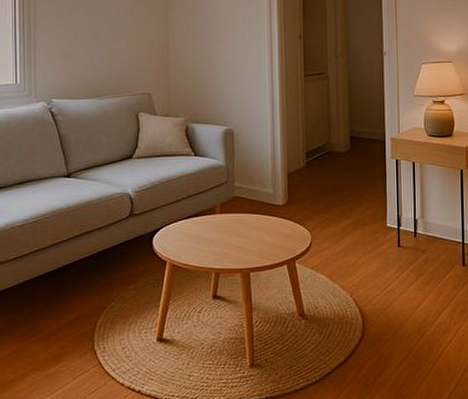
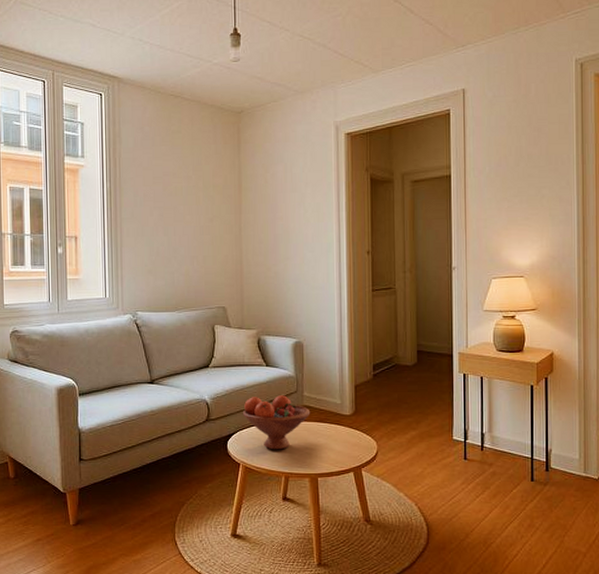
fruit bowl: none [169,186,242,245] -> present [242,395,311,450]

